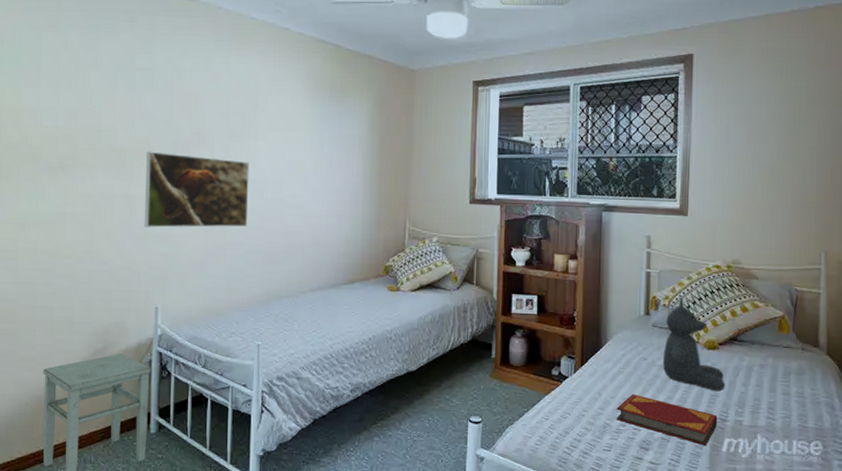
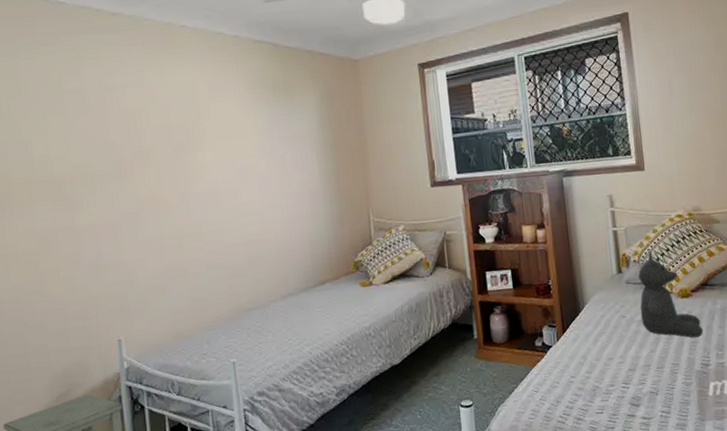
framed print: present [144,151,249,228] -> none [87,174,206,258]
hardback book: present [616,393,718,446] -> none [603,352,701,393]

